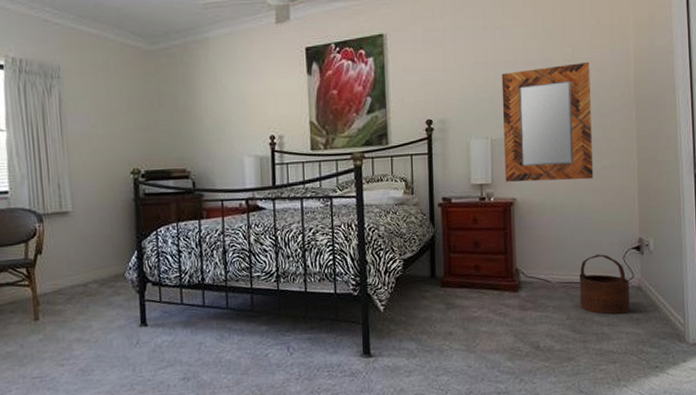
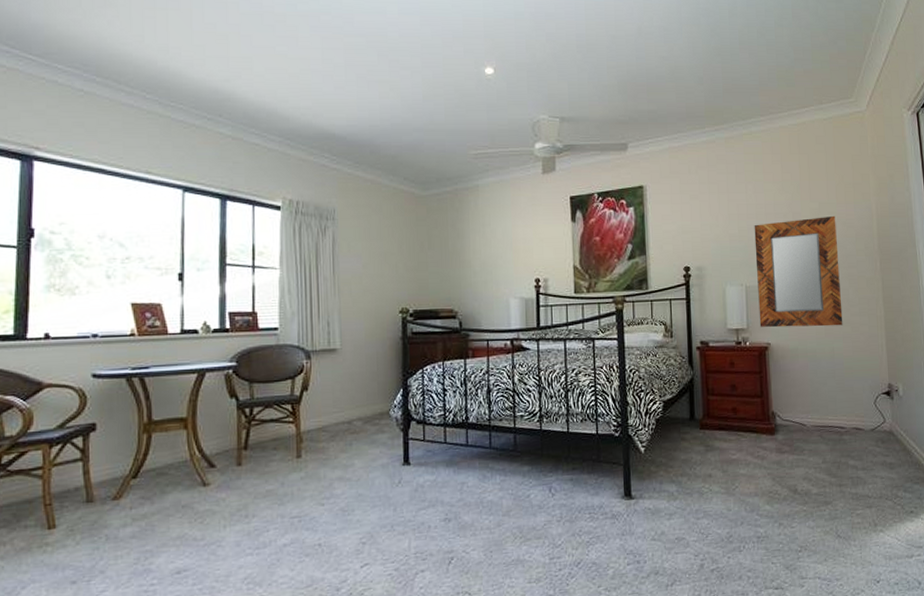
wooden bucket: present [579,254,630,315] -> none [833,399,883,459]

